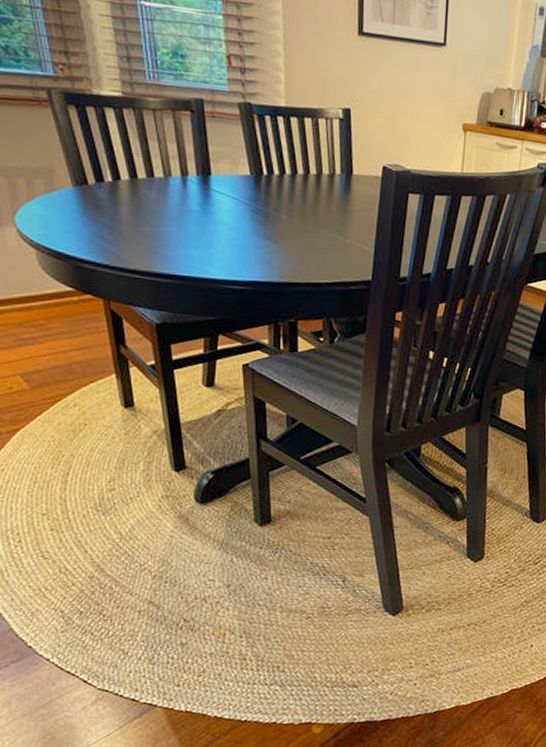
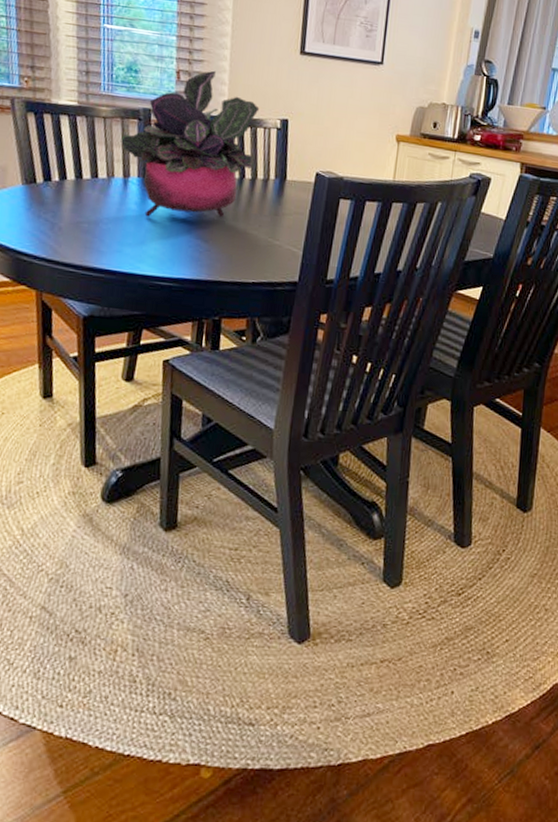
potted plant: none [174,54,320,218] -> present [121,70,260,218]

